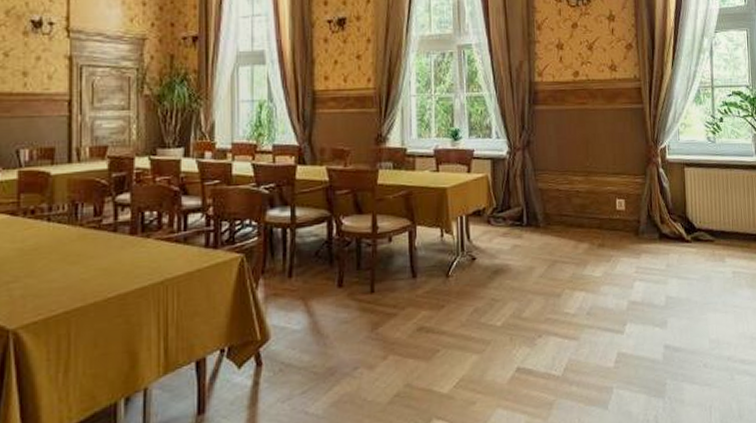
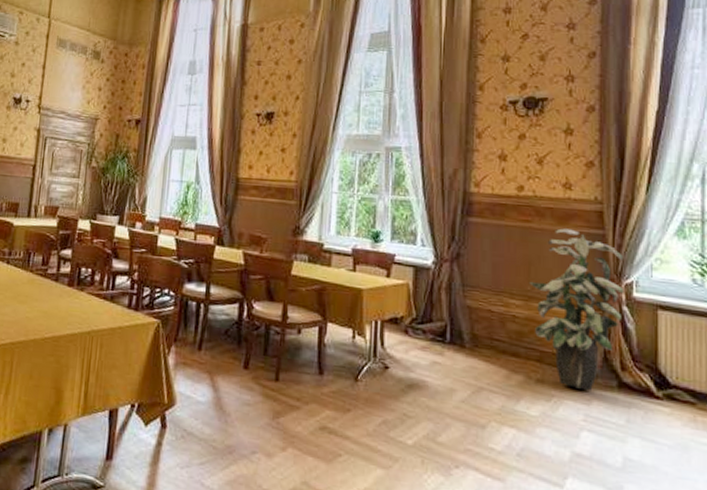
indoor plant: none [588,106,660,247] -> present [530,228,624,391]

